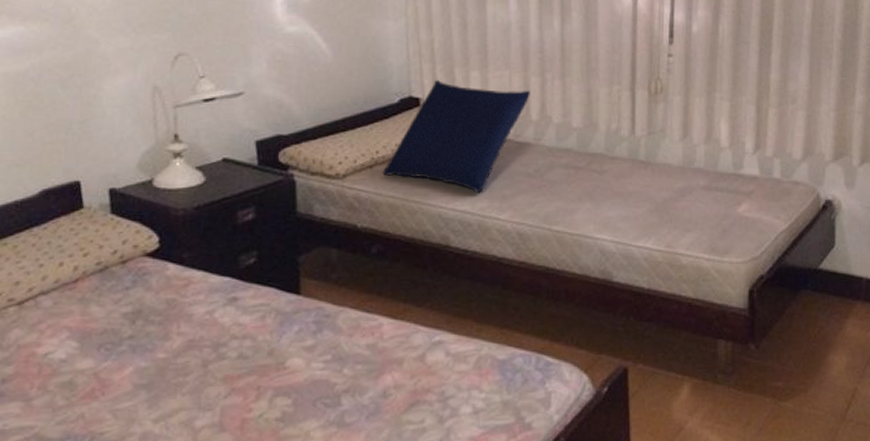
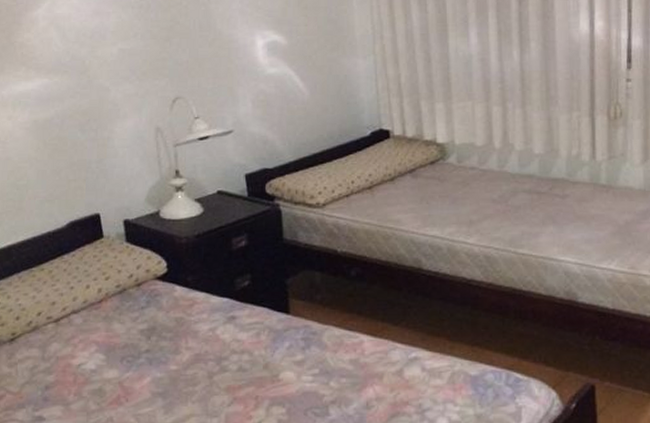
cushion: present [382,79,530,194] -> none [358,112,493,219]

